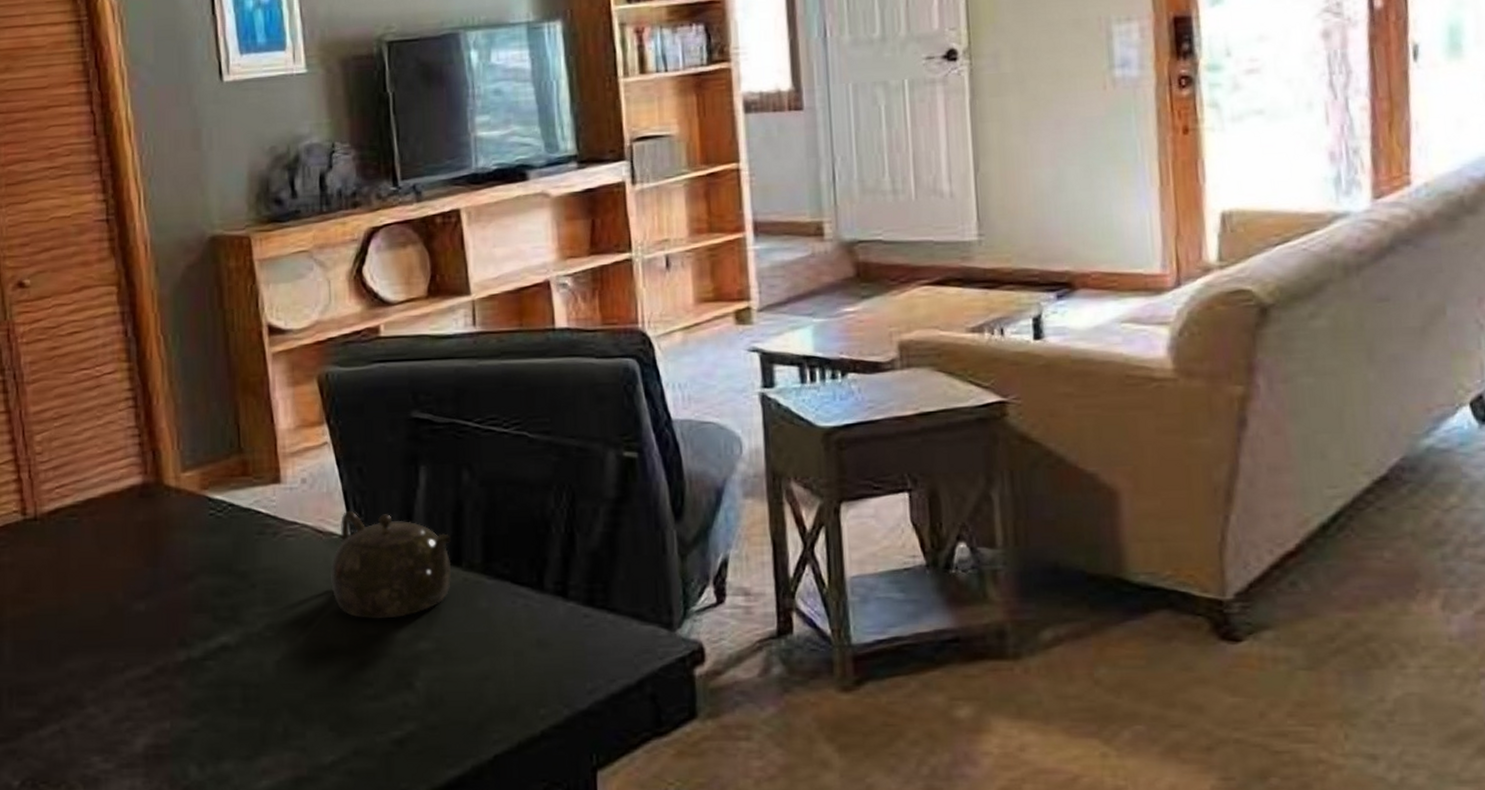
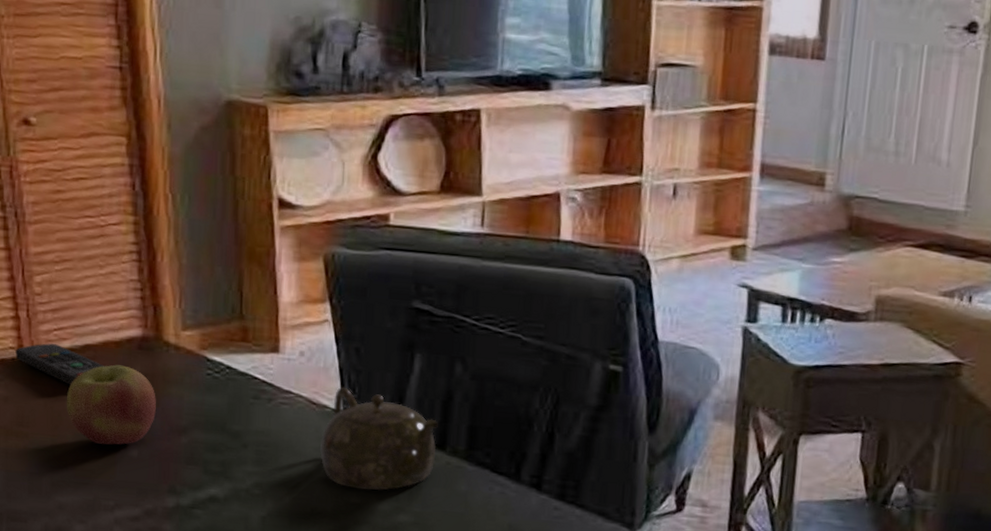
remote control: none [19,502,108,544] -> present [15,343,105,386]
apple: none [71,516,161,603] -> present [66,364,156,445]

